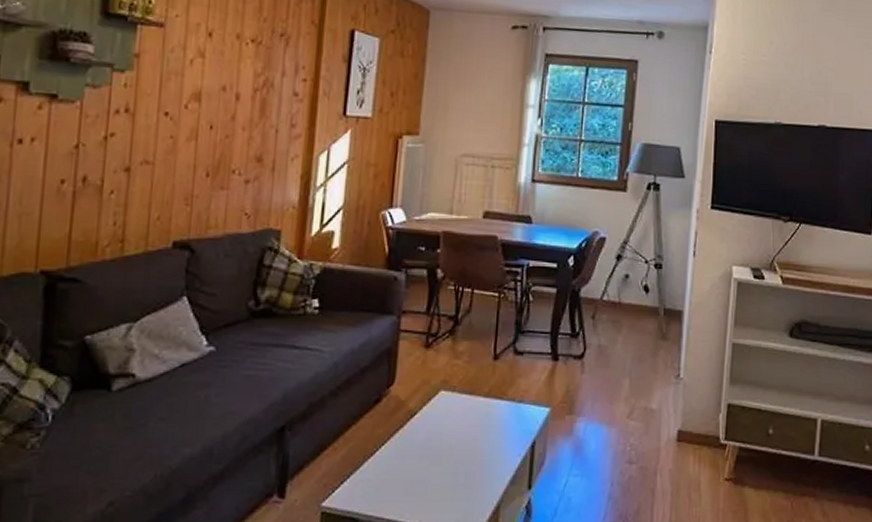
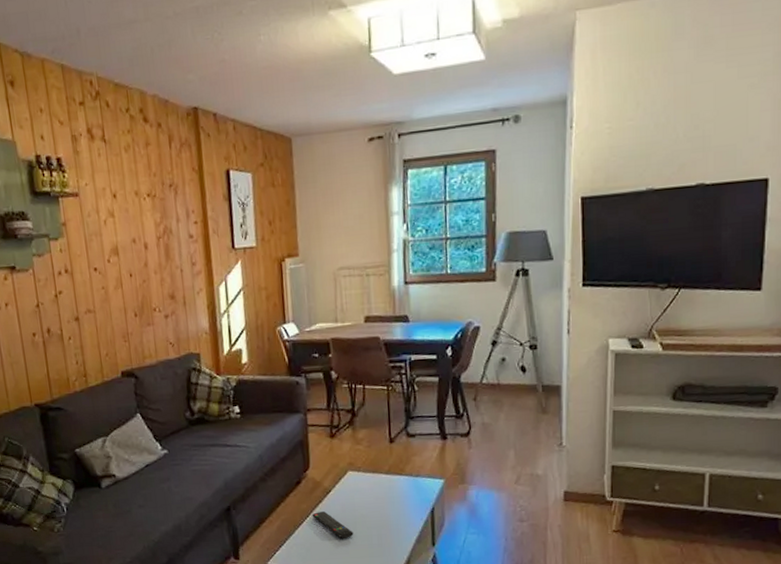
remote control: none [388,439,437,475] -> present [312,511,354,539]

